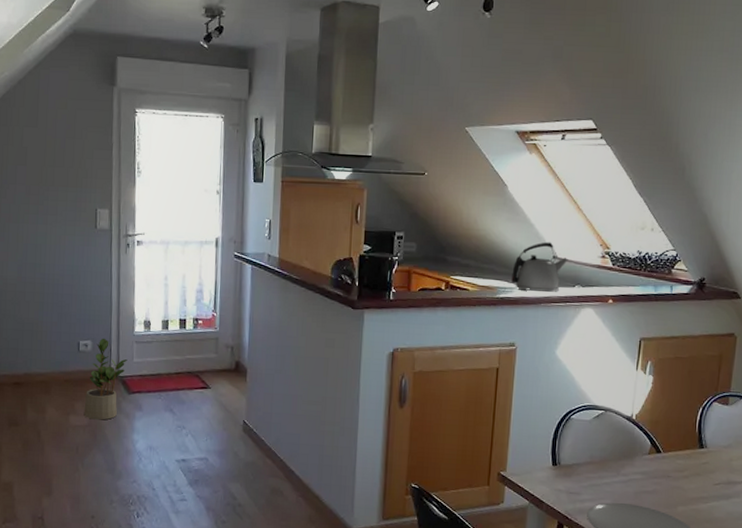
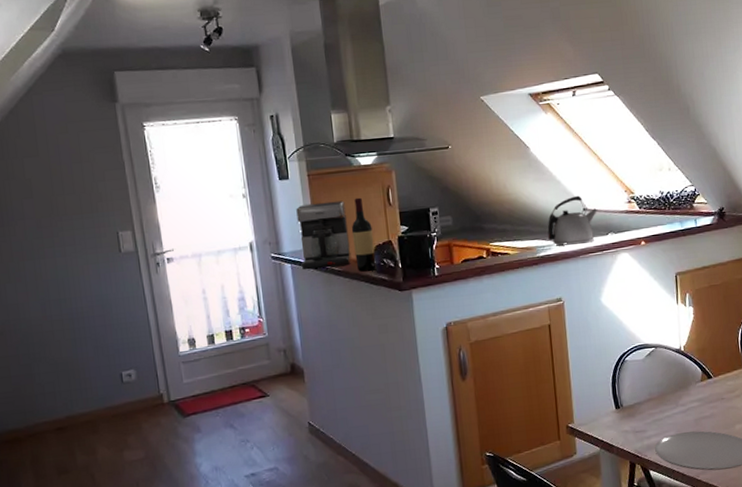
potted plant: present [84,338,128,420] -> none [137,364,177,451]
coffee maker: none [261,209,314,276] -> present [296,200,352,270]
wine bottle: none [314,210,336,285] -> present [351,197,376,273]

